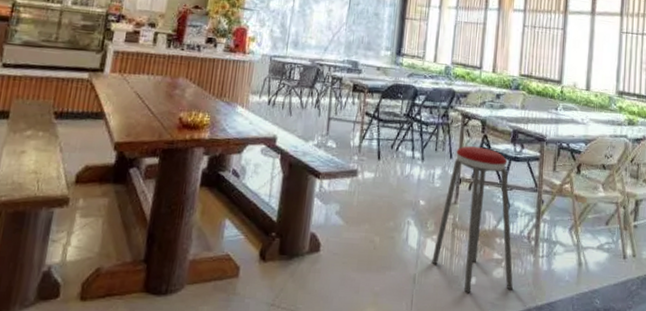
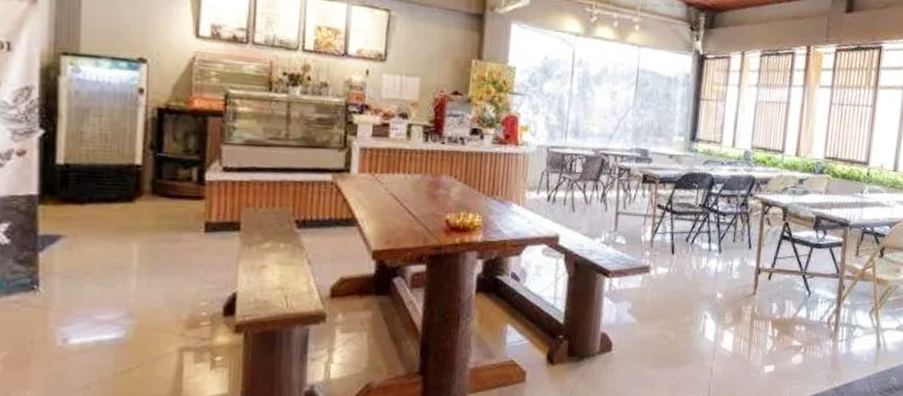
music stool: present [432,146,513,293] -> none [729,235,812,381]

